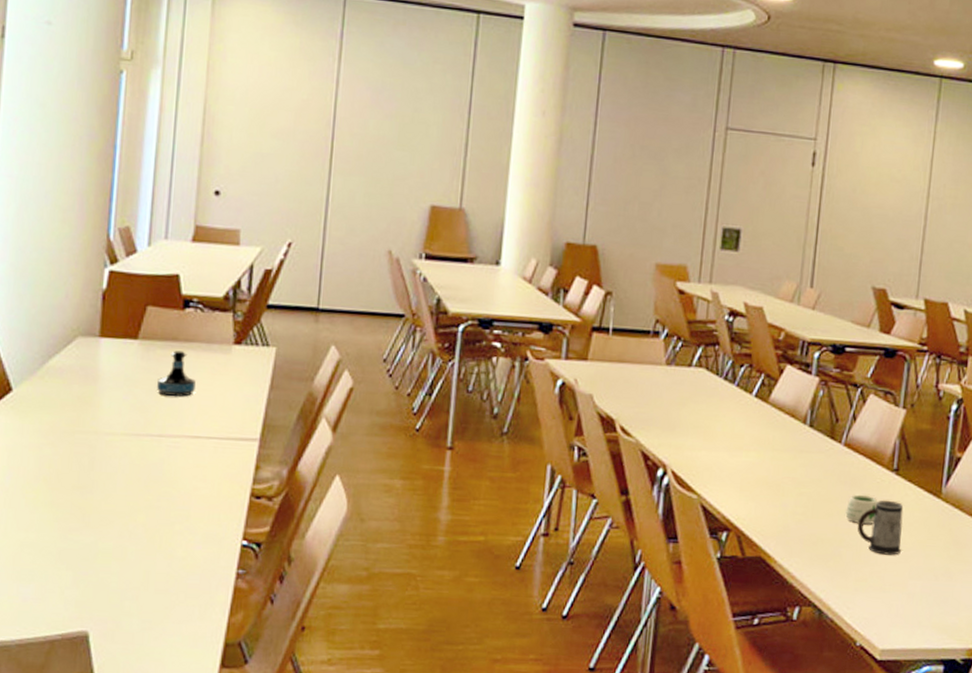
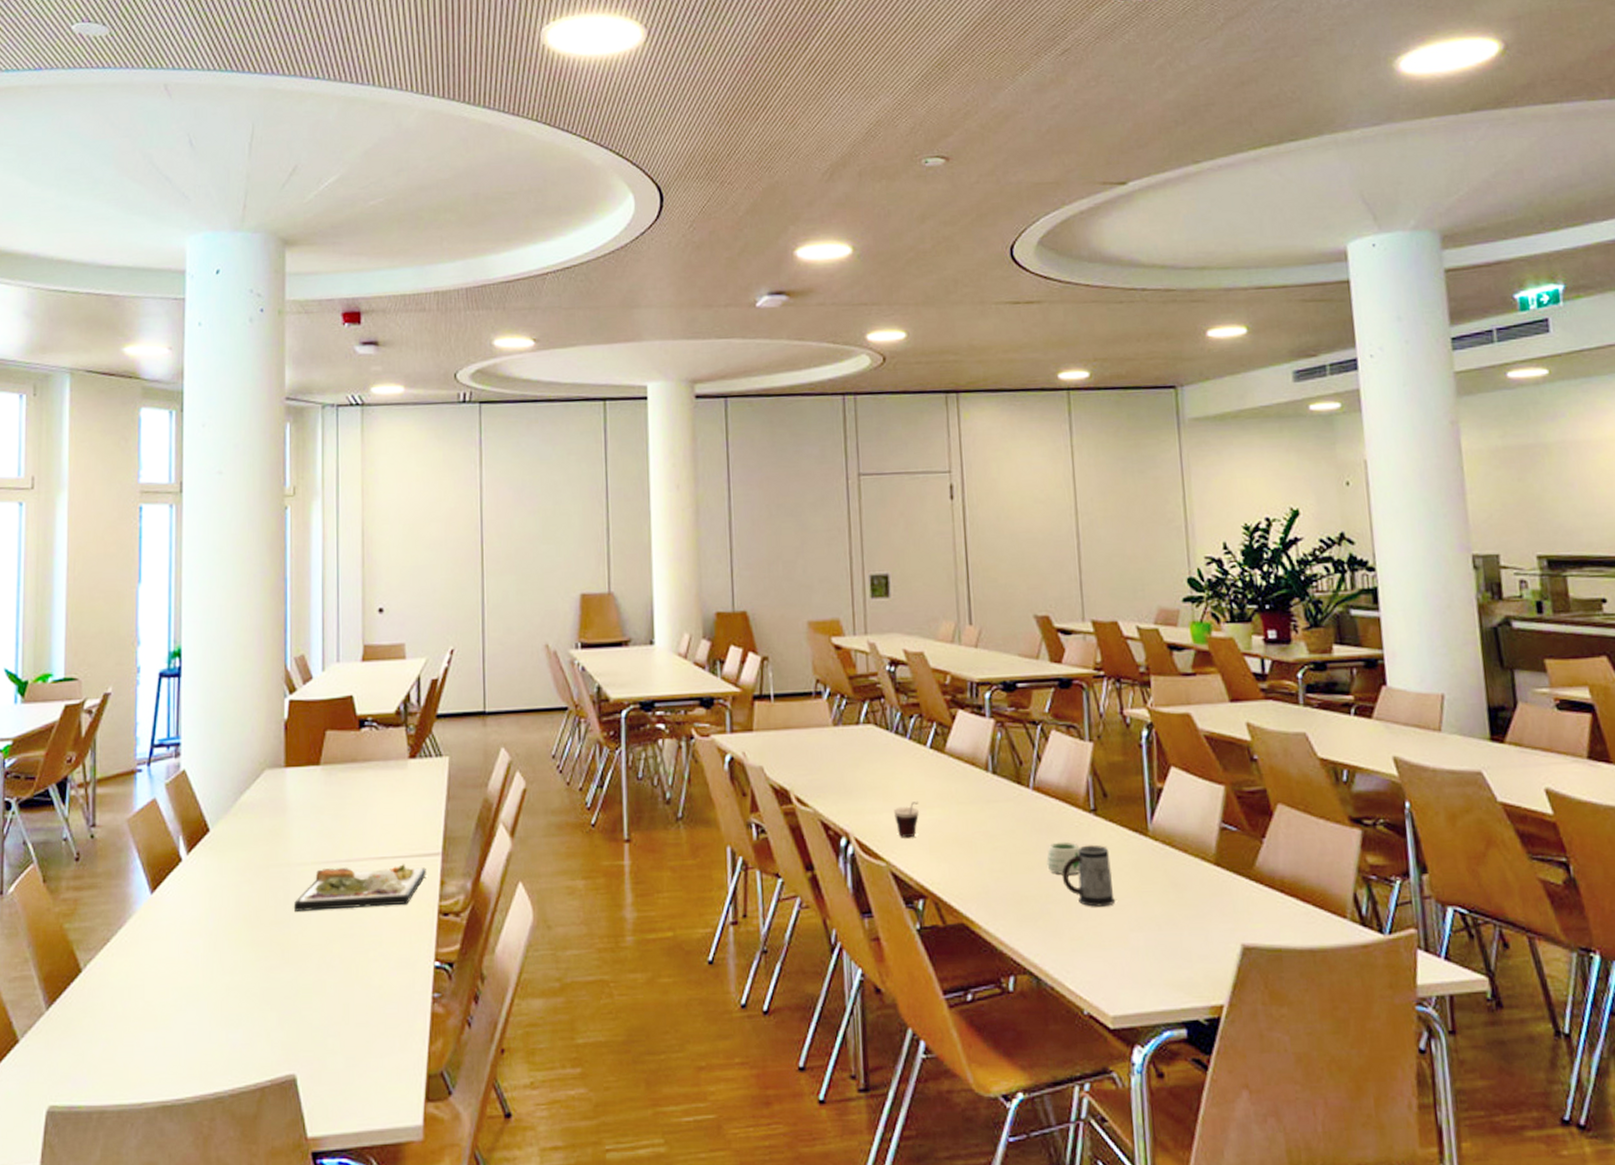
dinner plate: none [98,441,242,484] -> present [293,864,426,911]
tequila bottle: present [157,350,196,397] -> none [341,771,377,819]
cup: none [712,443,736,475] -> present [894,802,919,837]

